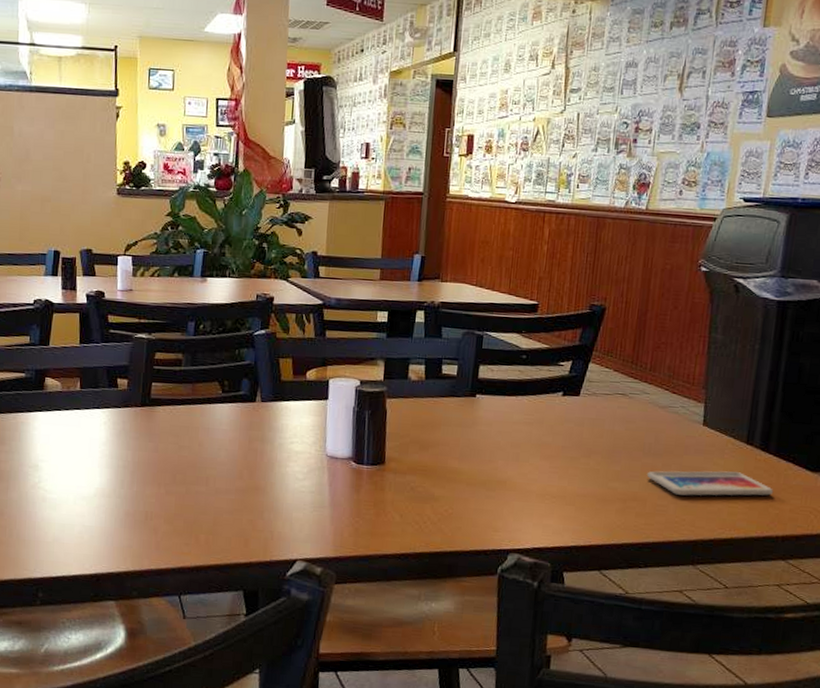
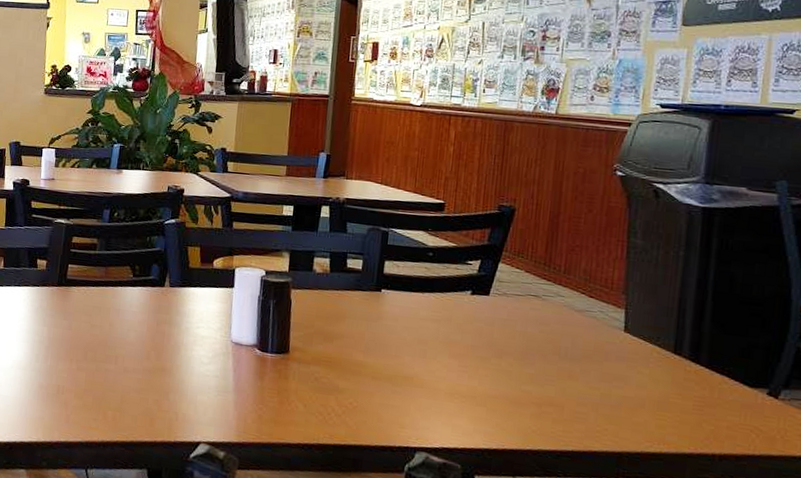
smartphone: present [646,471,774,496] -> none [563,376,707,410]

